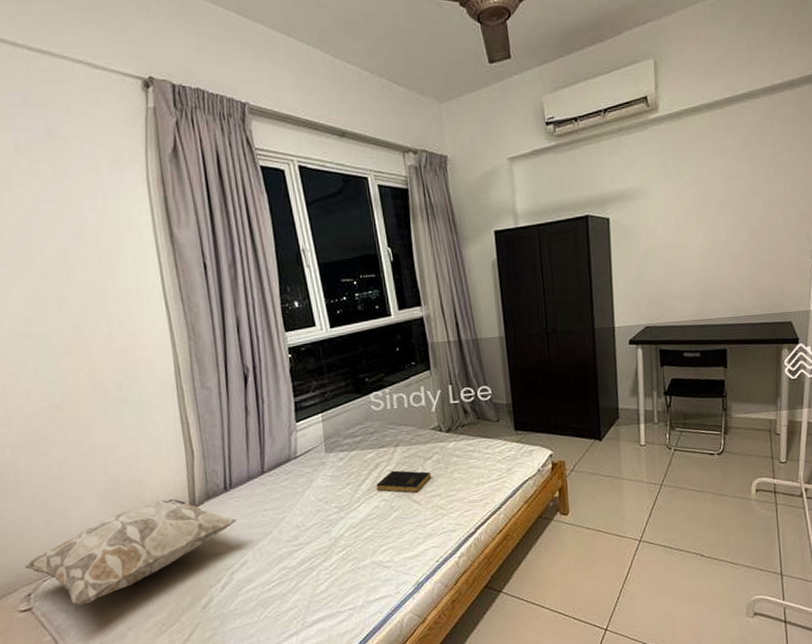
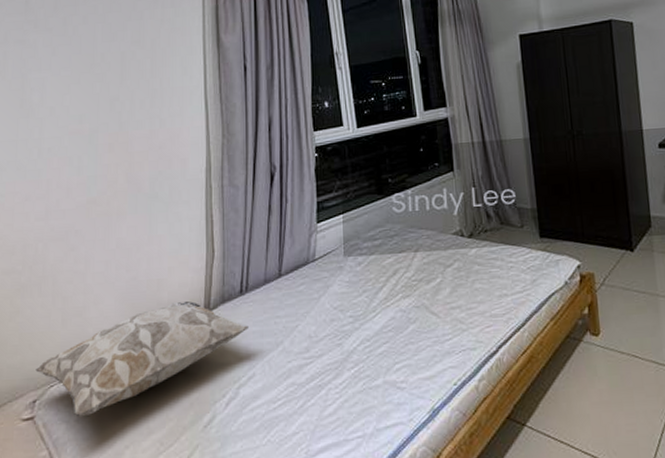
book: present [376,470,432,493] -> none [394,278,452,304]

